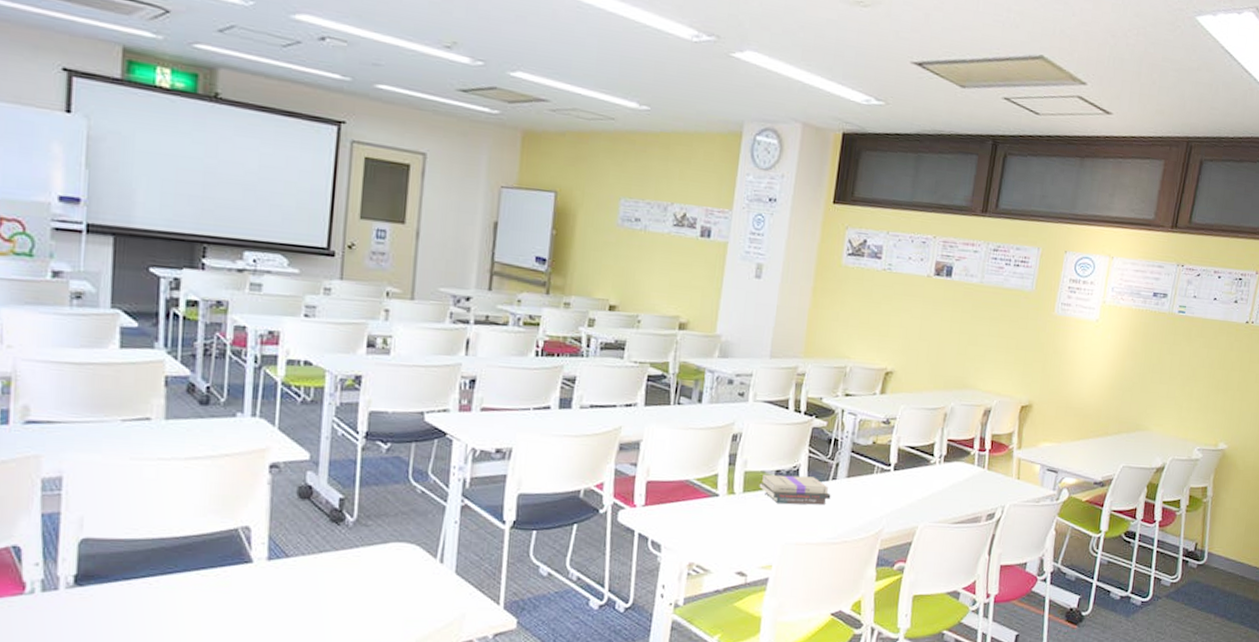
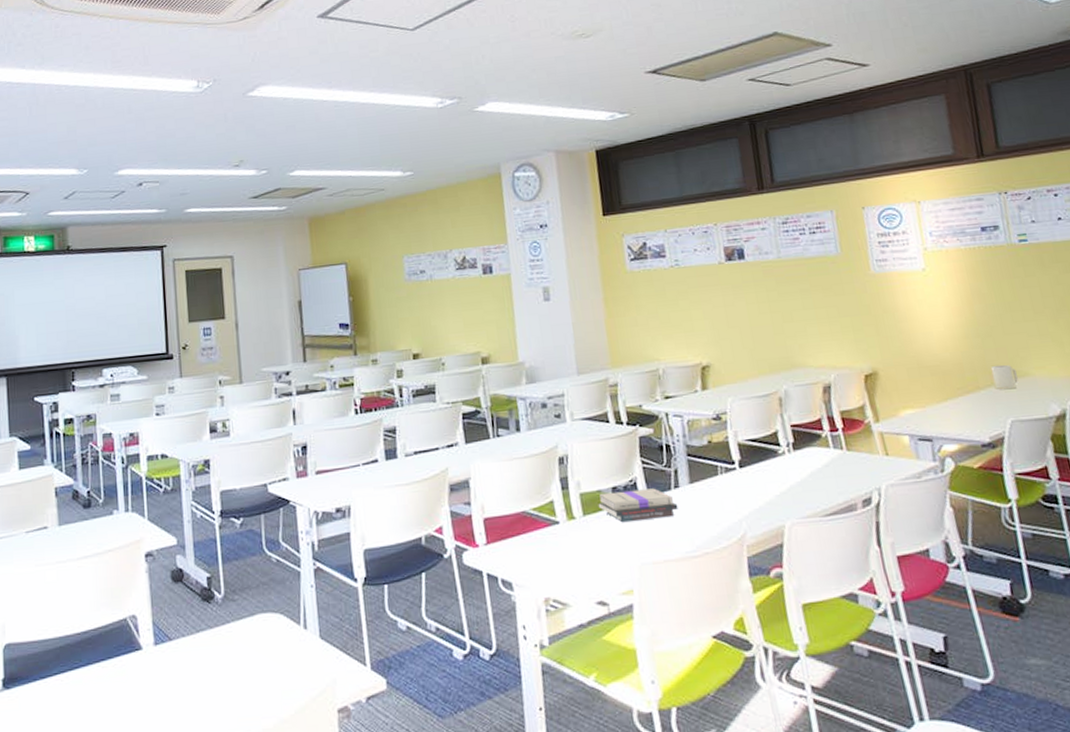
mug: none [1119,416,1140,440] -> present [990,364,1018,391]

